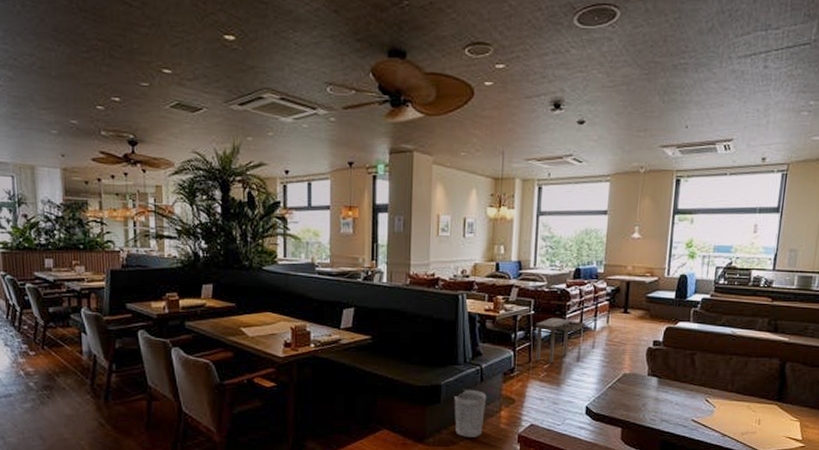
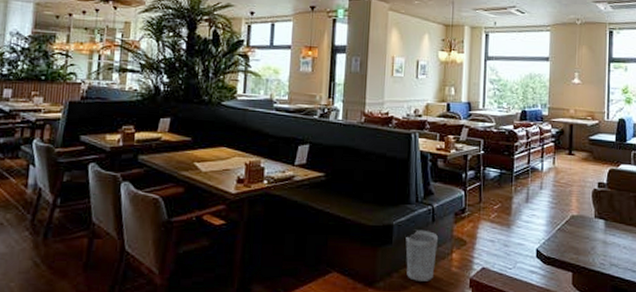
side table: present [535,317,586,363] -> none [485,158,534,204]

